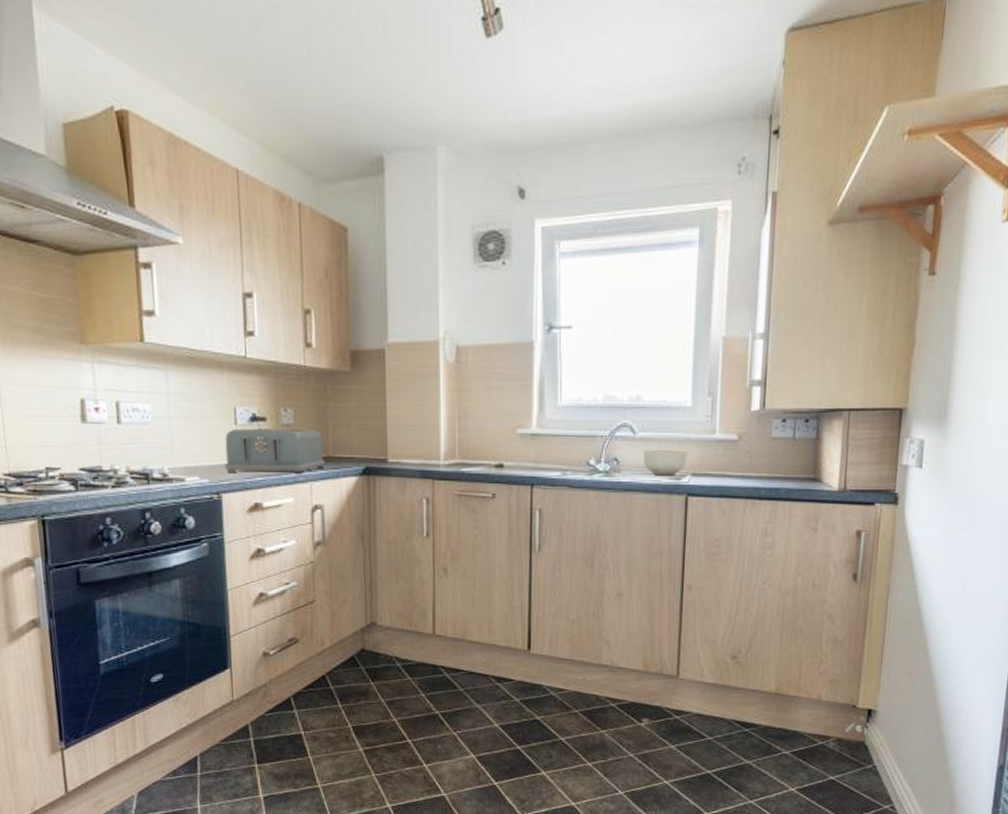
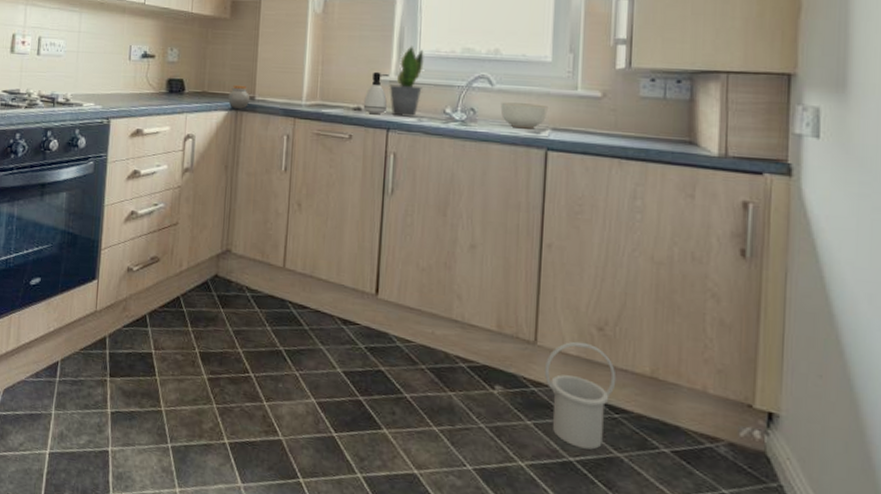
toaster: present [225,428,326,474] -> none [116,63,201,106]
jar: none [358,447,383,474] -> present [228,84,251,110]
soap dispenser: none [505,426,531,471] -> present [363,72,389,115]
potted plant: none [532,395,566,471] -> present [390,46,424,117]
bucket: none [685,671,748,761] -> present [544,341,617,450]

